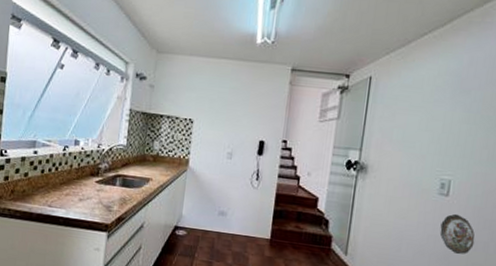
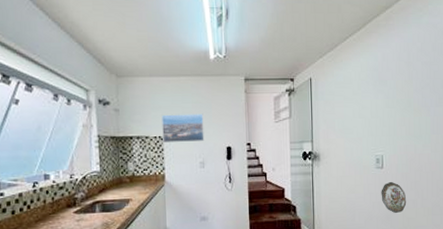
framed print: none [192,96,240,131] -> present [162,113,205,142]

